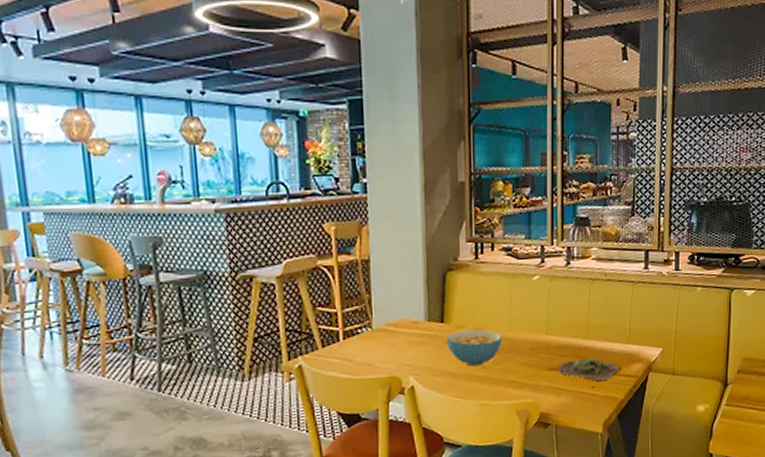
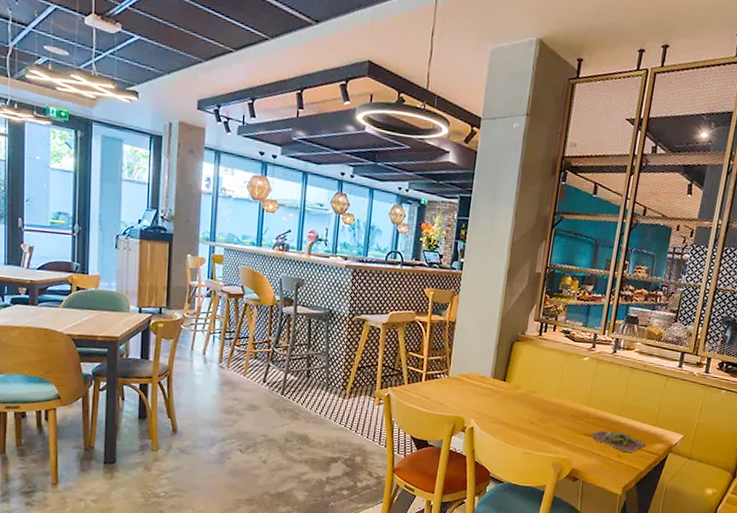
cereal bowl: present [445,329,503,367] -> none [505,390,551,421]

